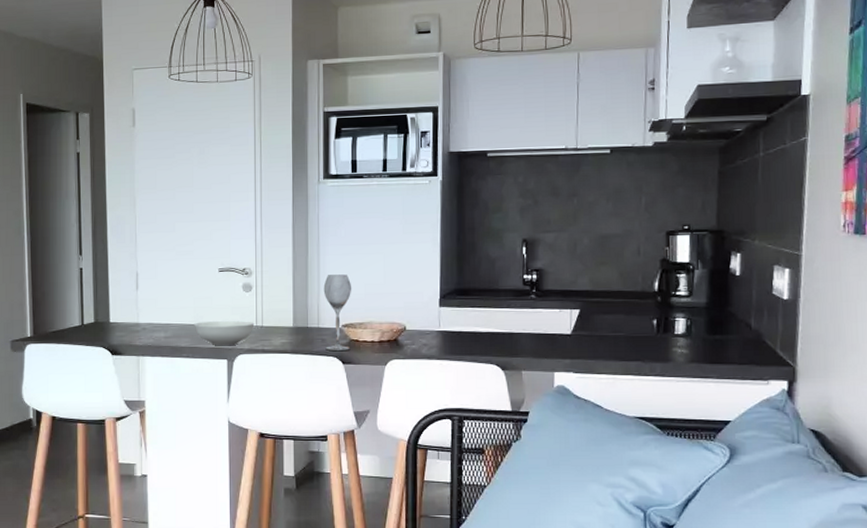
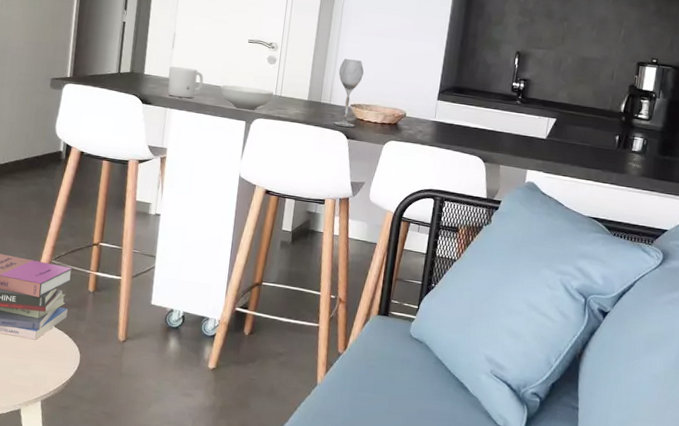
mug: none [135,308,175,343] -> present [167,66,204,99]

